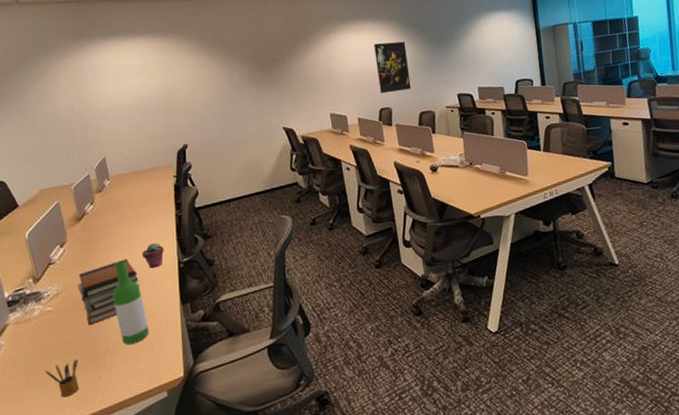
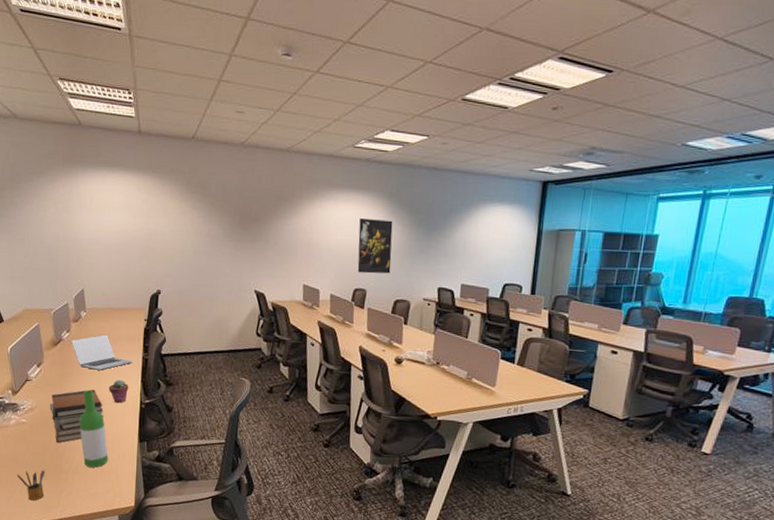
laptop: none [96,199,165,238] -> present [71,334,133,370]

